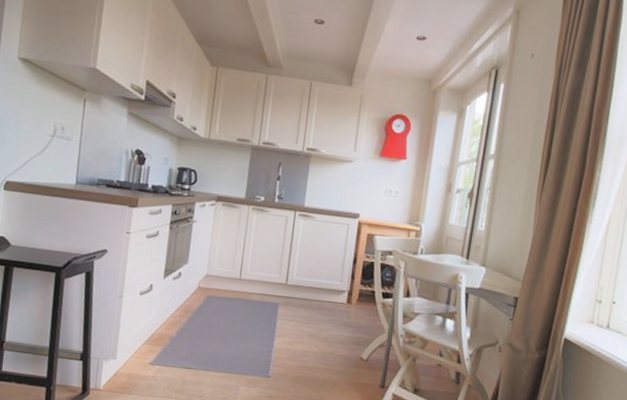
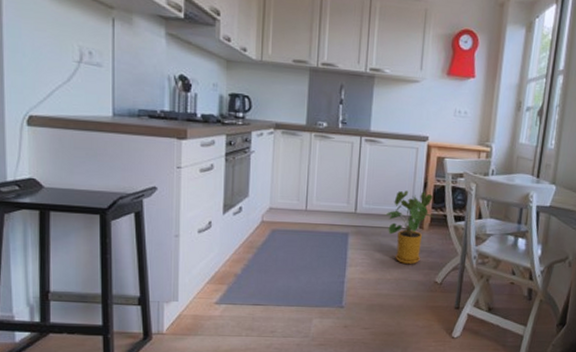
house plant: none [315,265,362,338] -> present [385,190,433,264]

